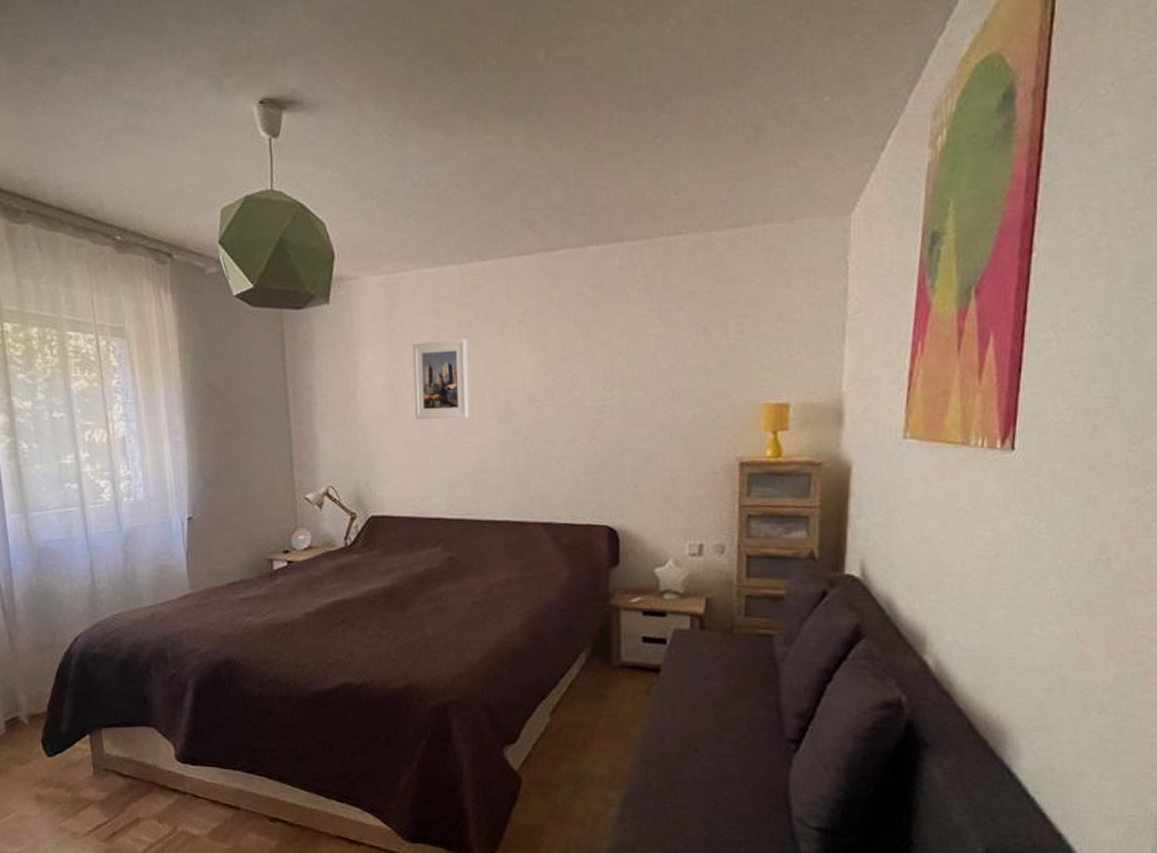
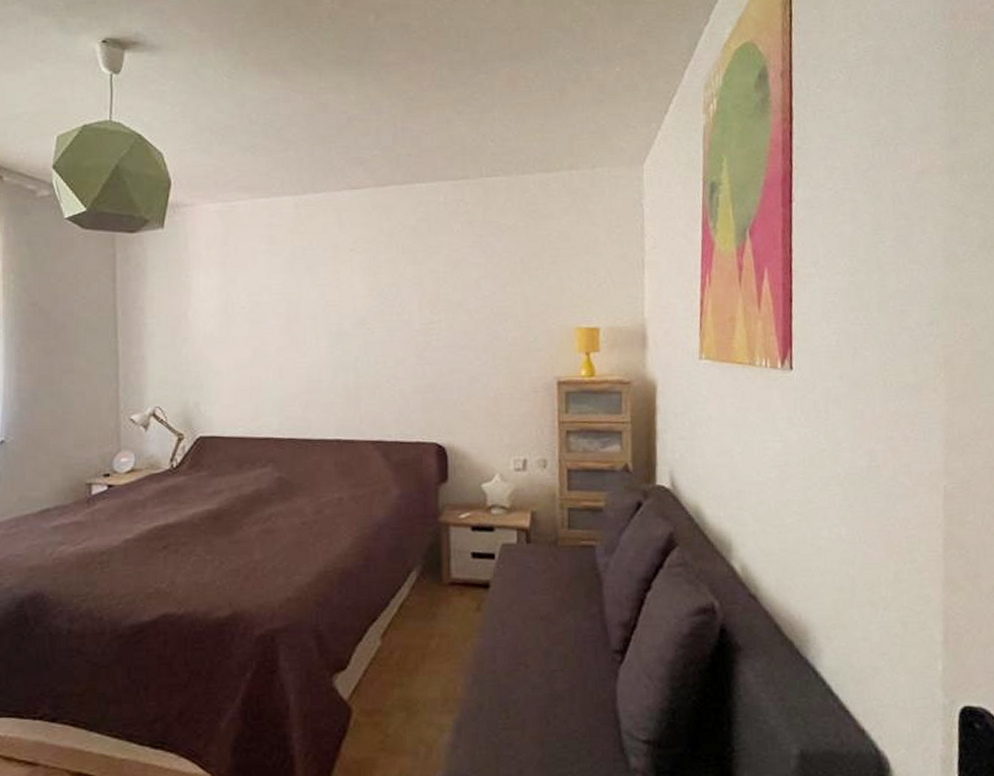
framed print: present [413,338,469,420] -> none [247,263,302,341]

